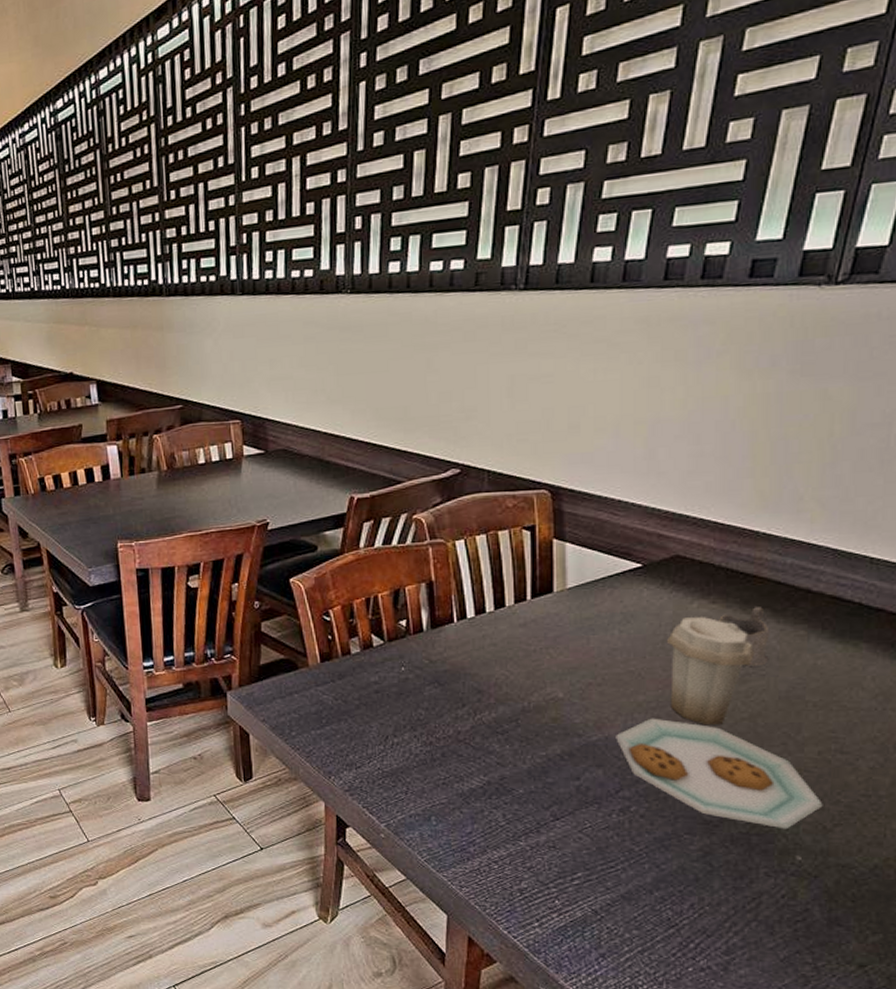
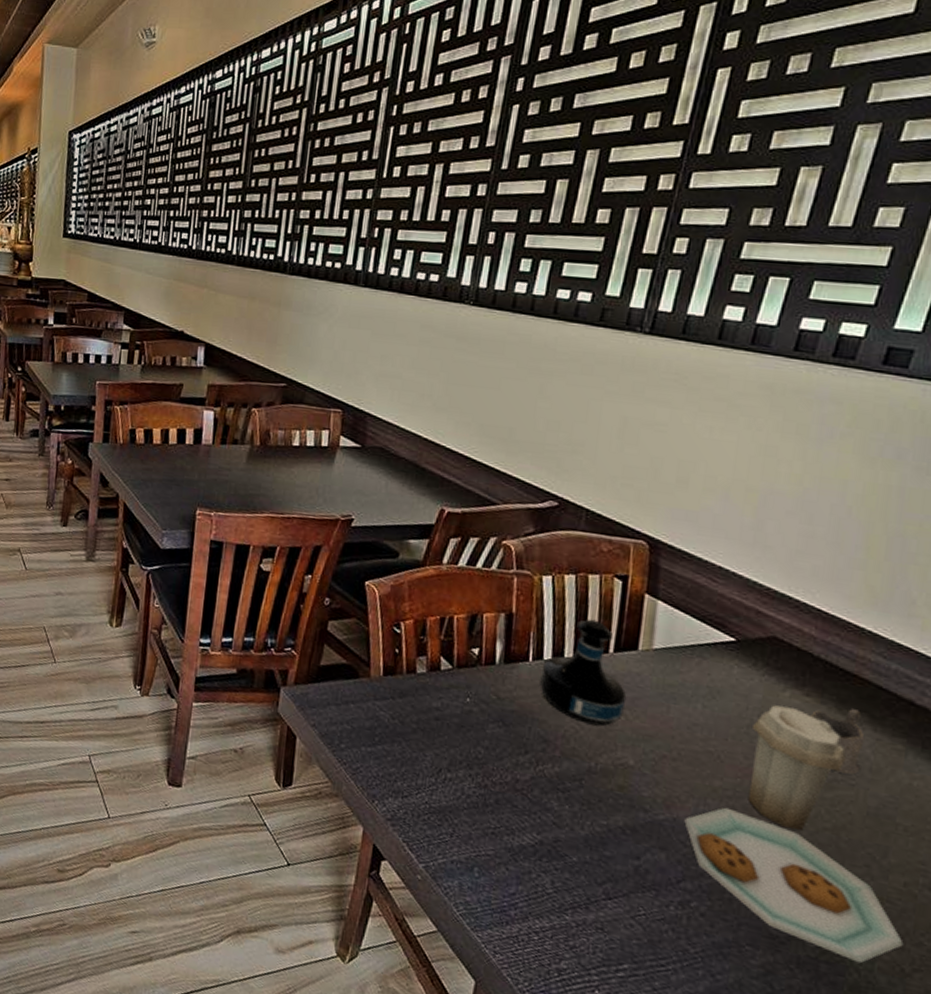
tequila bottle: none [465,572,549,669] -> present [539,619,627,727]

